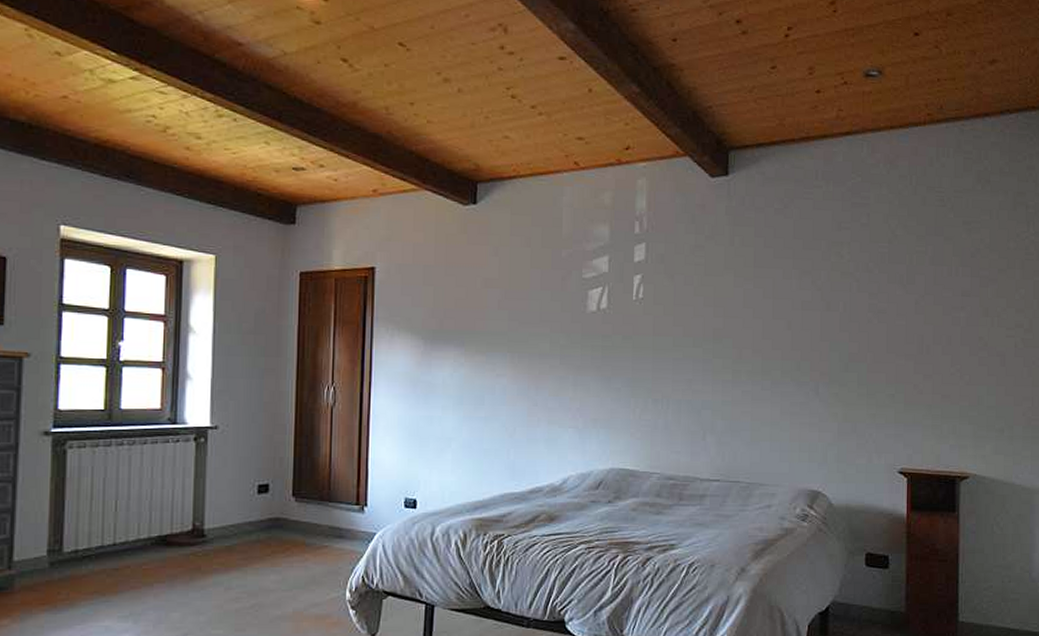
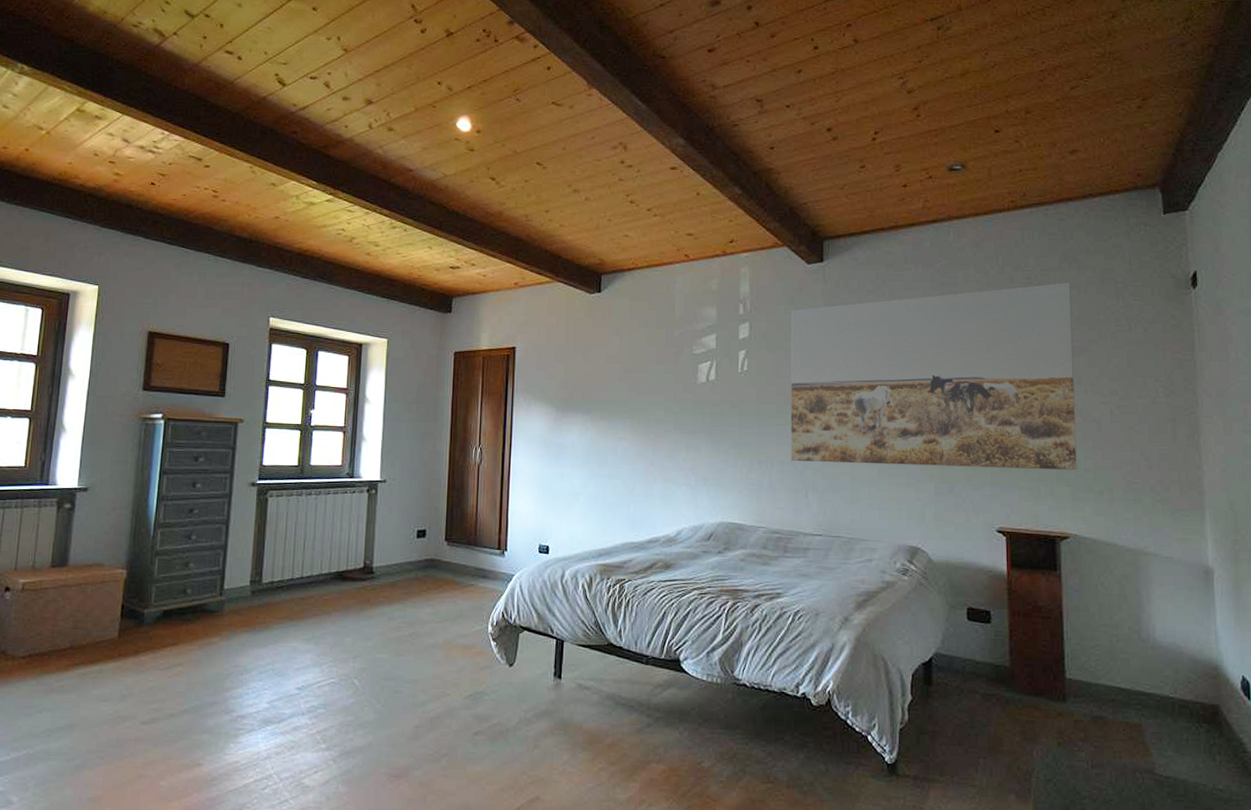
wall art: none [688,206,983,407] -> present [790,283,1077,470]

